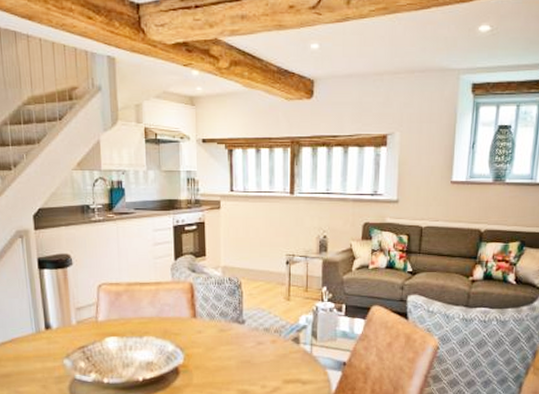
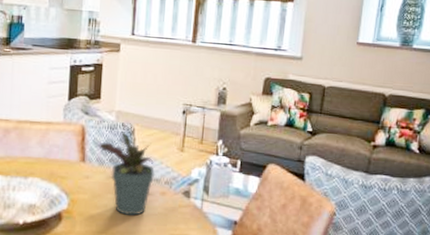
potted plant: none [208,286,264,365] -> present [98,131,155,216]

